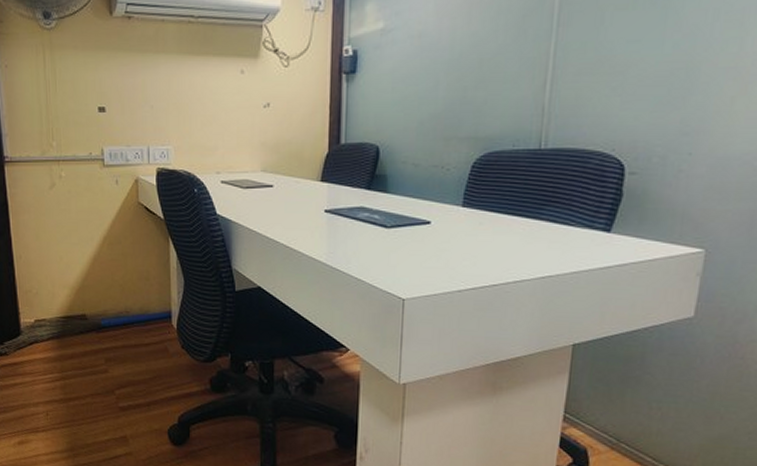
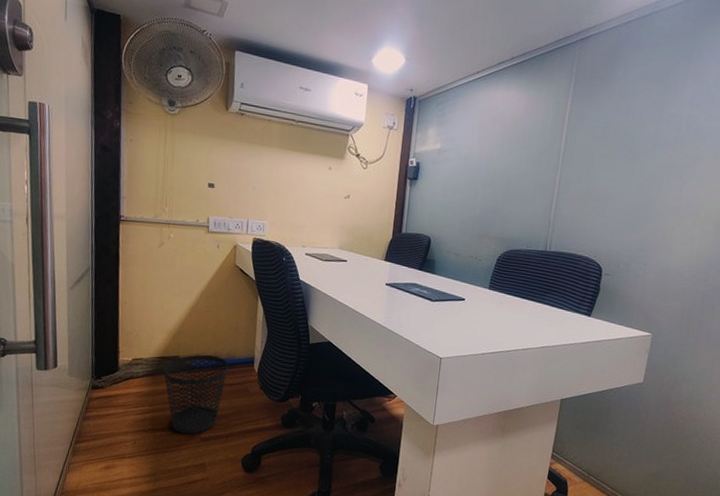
wastebasket: none [69,310,142,403] -> present [163,354,229,434]

